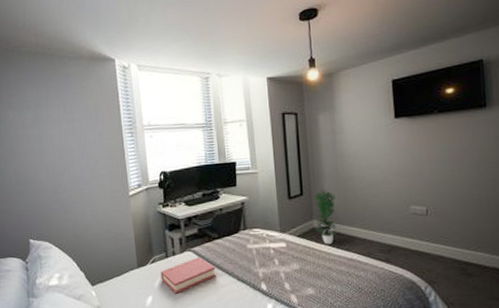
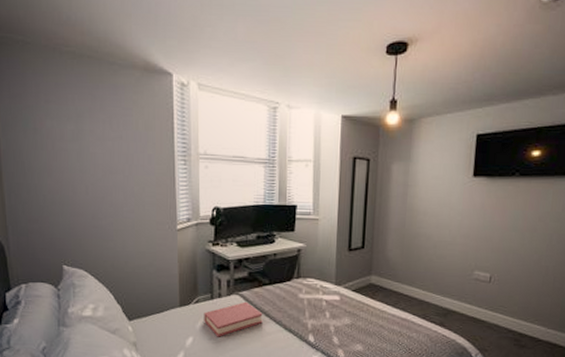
potted plant: present [313,189,337,245] -> none [372,244,398,303]

